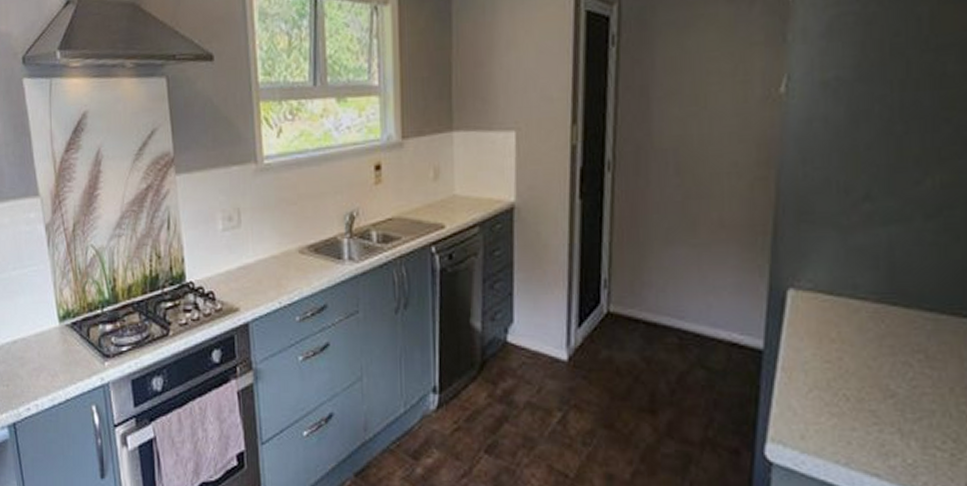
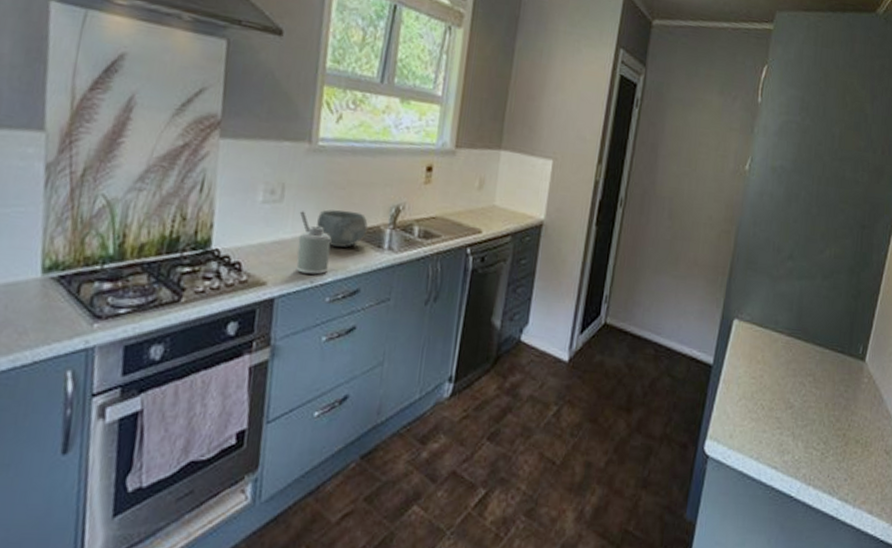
soap dispenser: none [257,233,293,295] -> present [296,211,331,275]
bowl: none [275,225,324,264] -> present [317,210,368,248]

